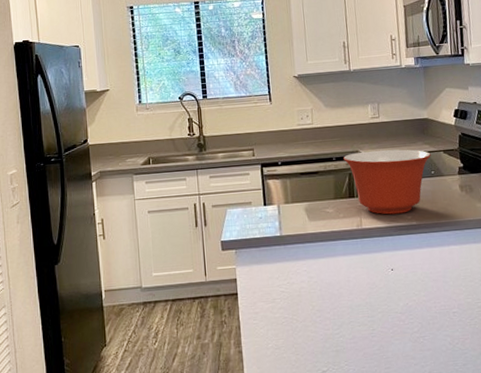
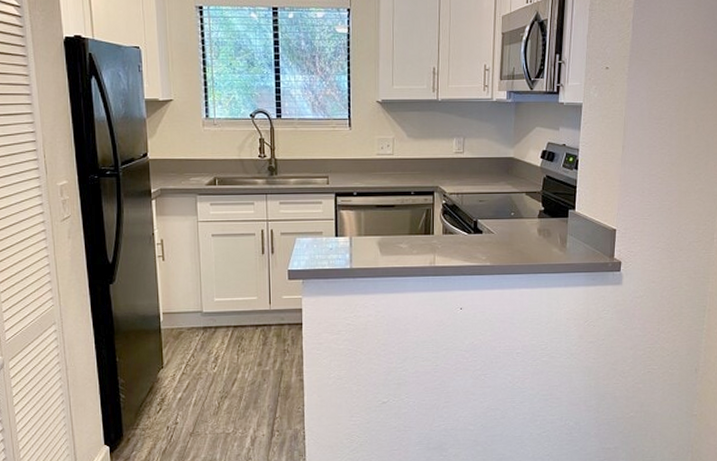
mixing bowl: present [343,149,431,215] -> none [422,187,513,254]

